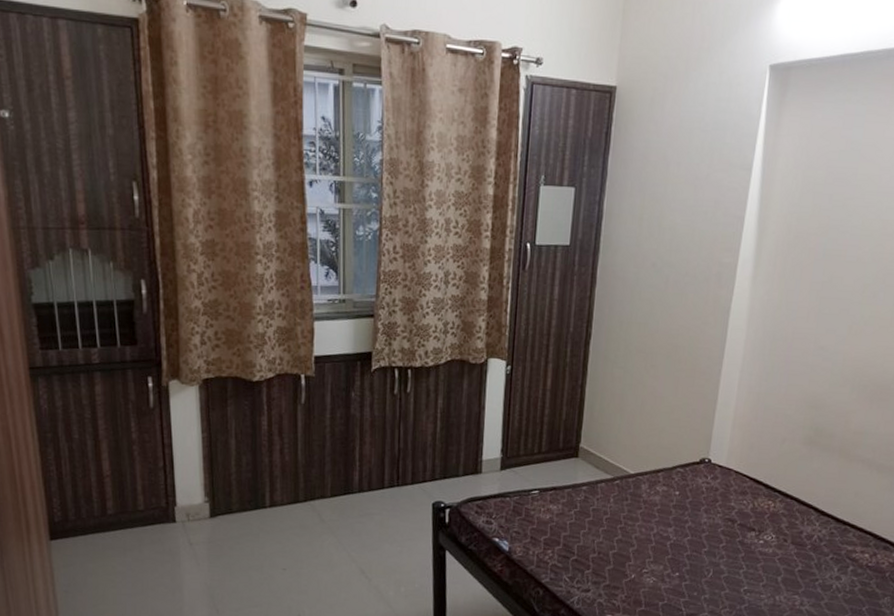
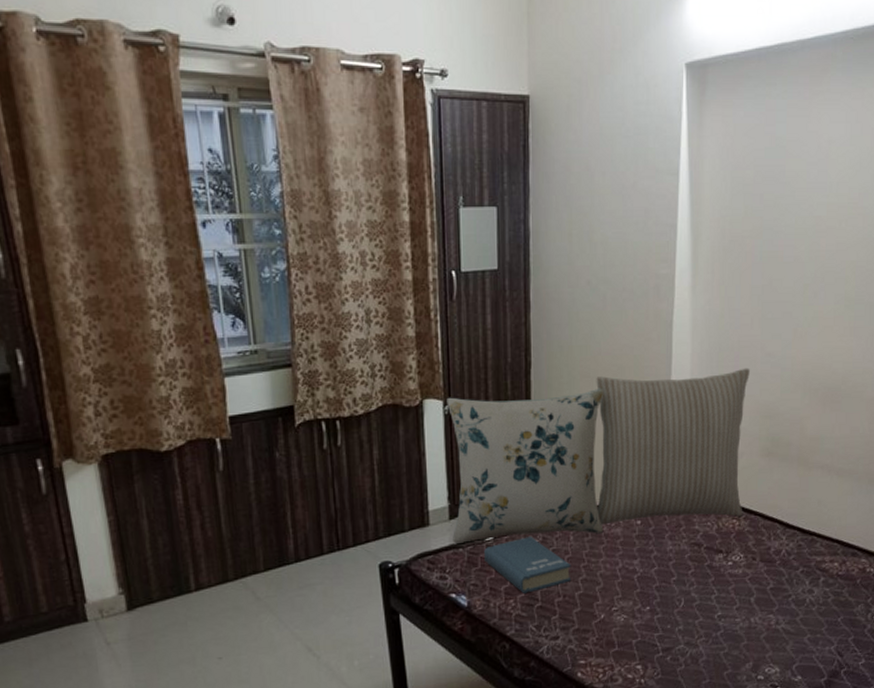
pillow: none [501,358,656,499] -> present [446,389,604,543]
book: none [528,494,609,546] -> present [484,537,571,593]
pillow: none [638,353,801,499] -> present [596,368,750,525]

